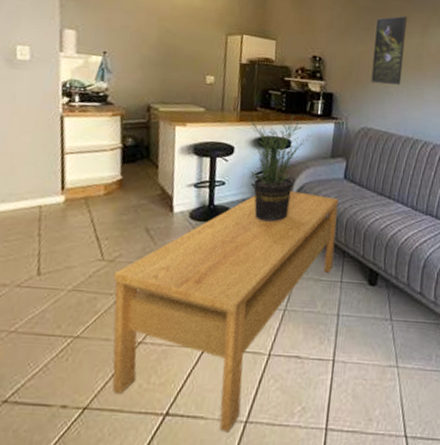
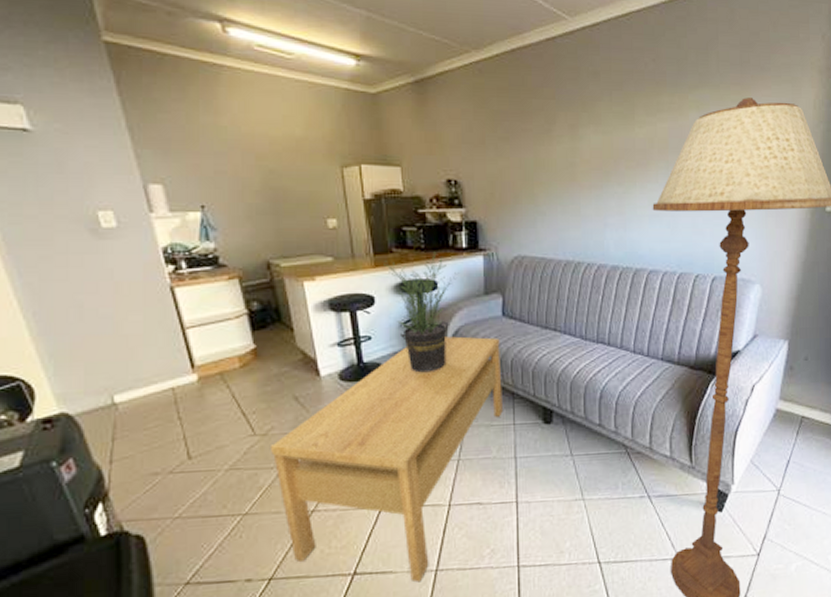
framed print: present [371,16,407,85] -> none [515,117,553,203]

